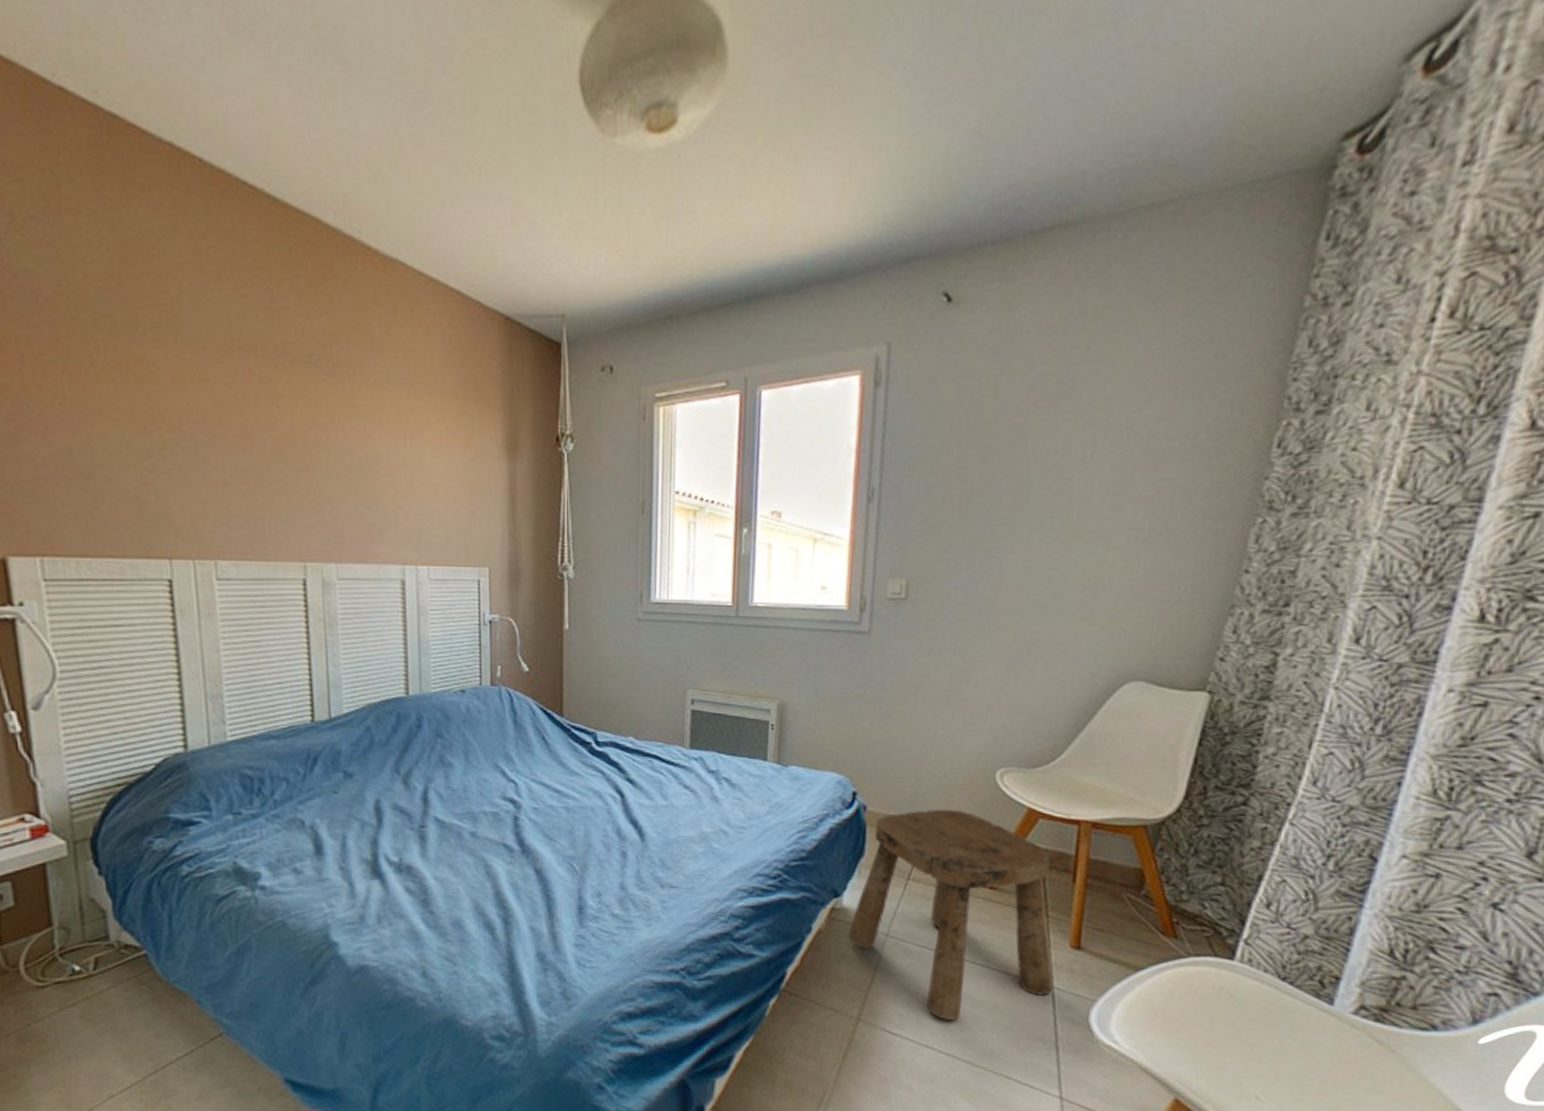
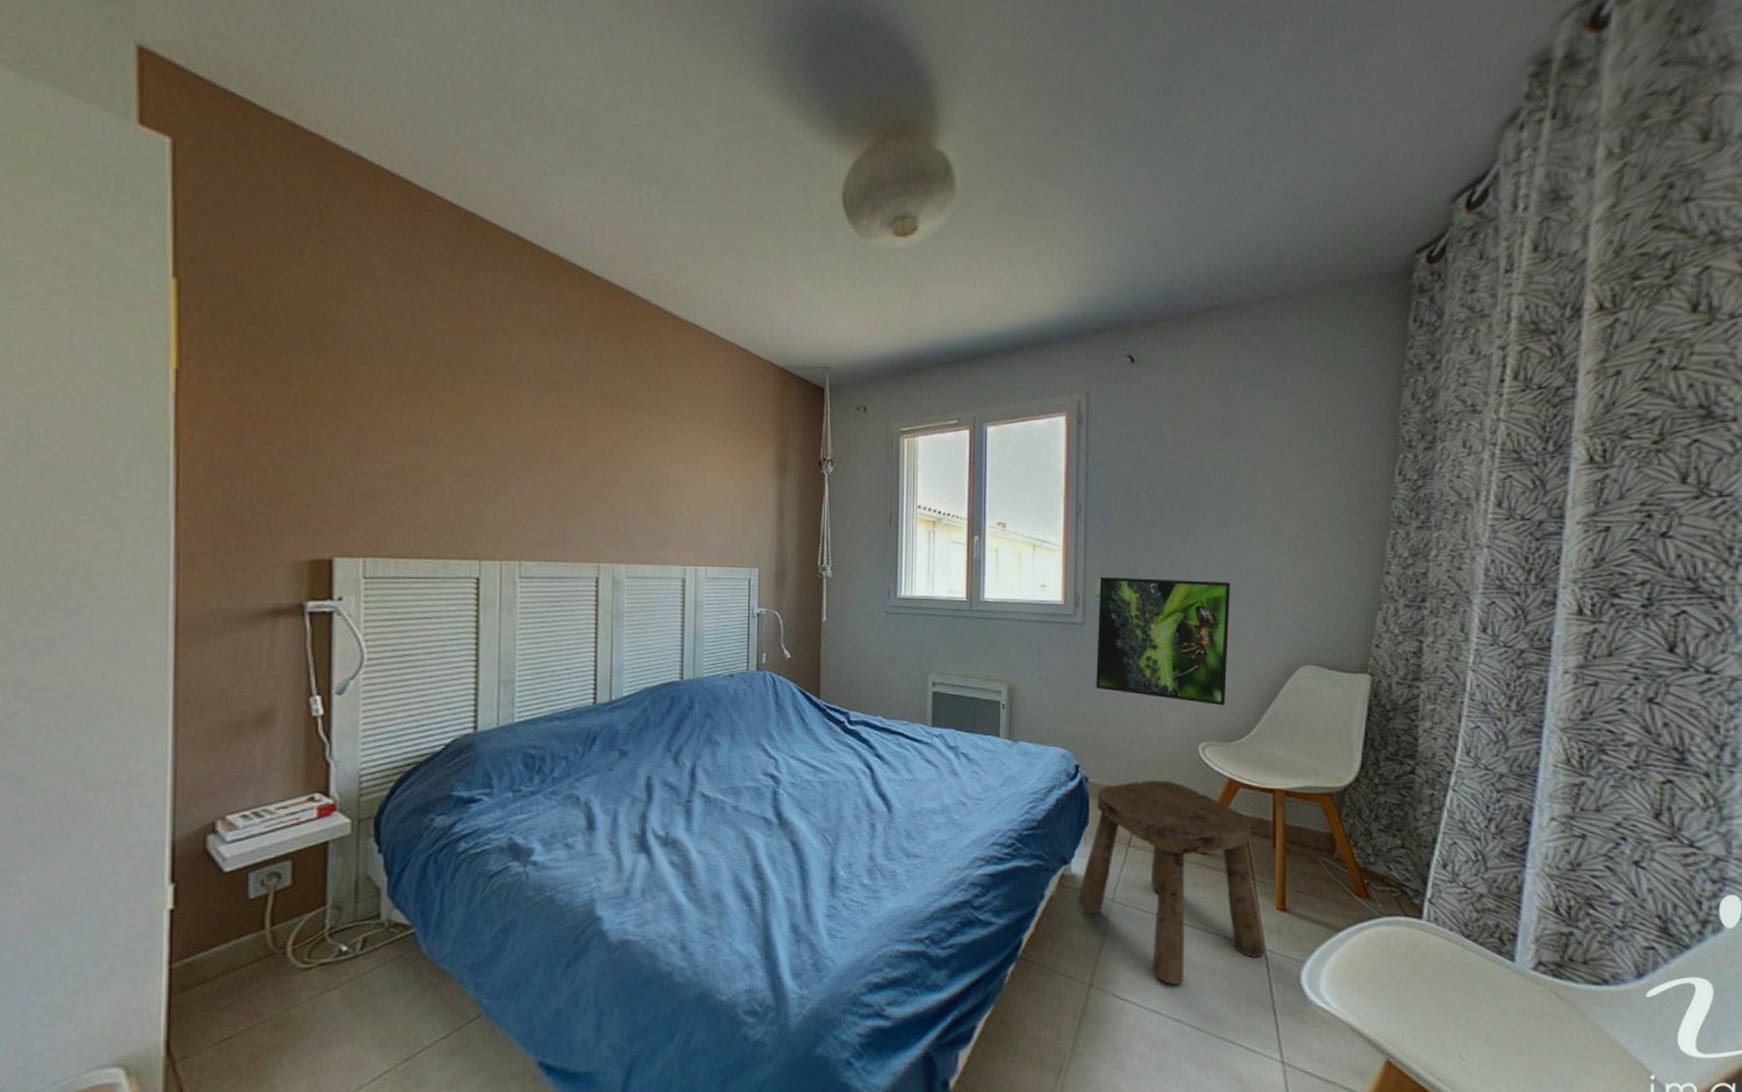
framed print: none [880,577,1051,728] -> present [1096,577,1231,706]

